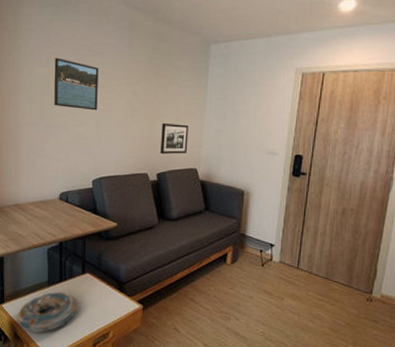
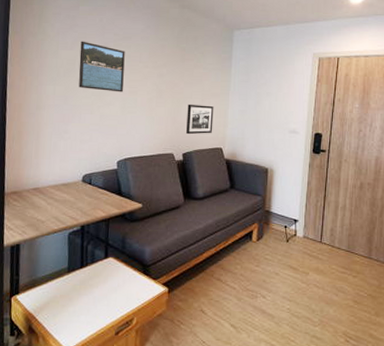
decorative bowl: present [17,291,78,334] -> none [32,278,100,326]

